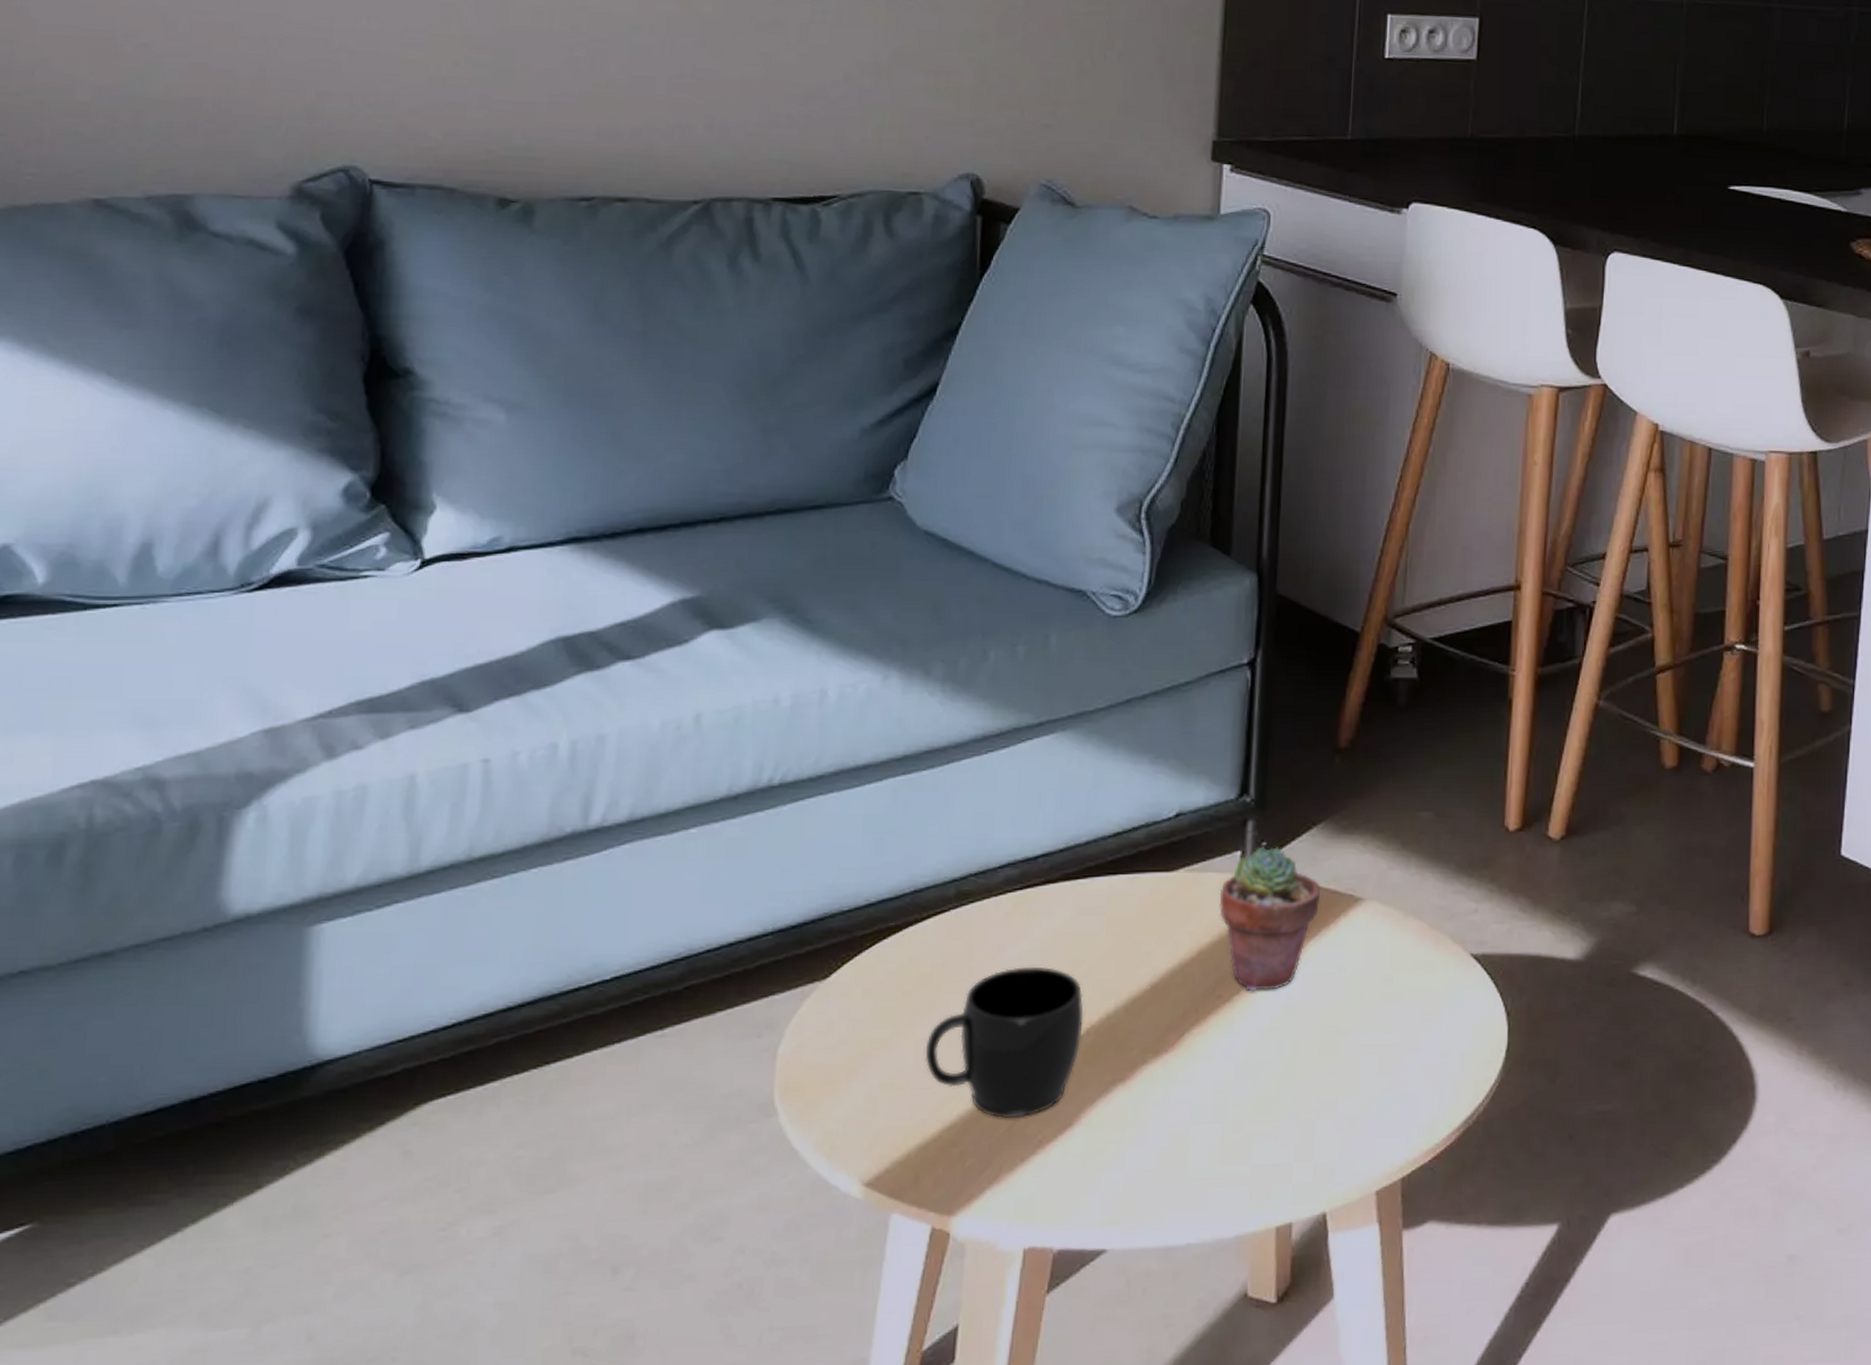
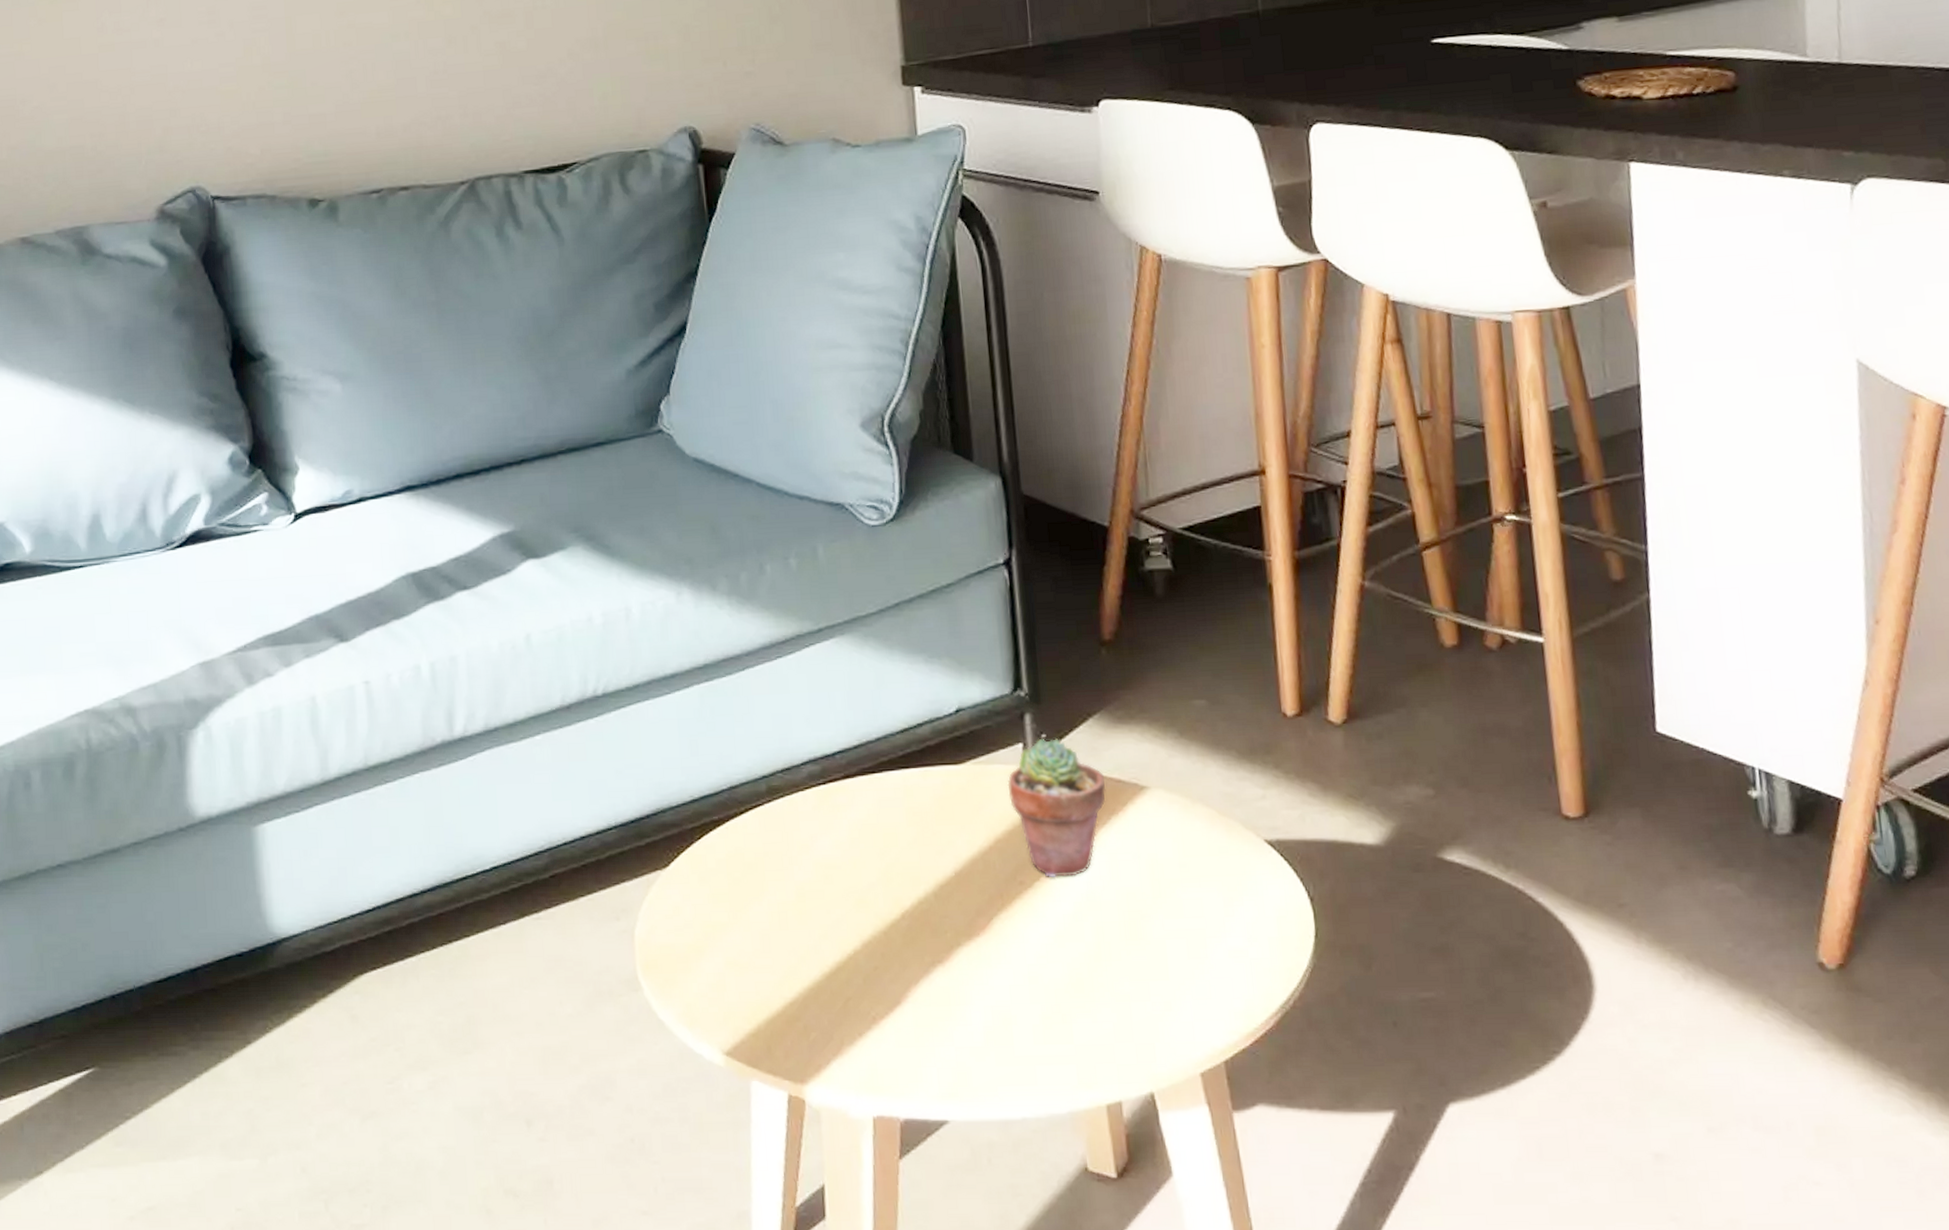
mug: present [924,966,1084,1119] -> none [759,855,899,997]

